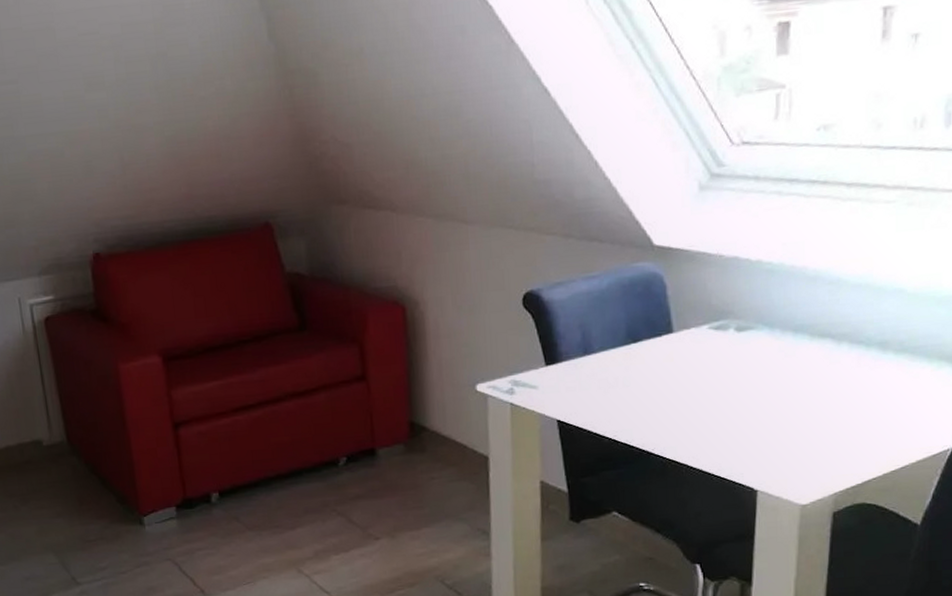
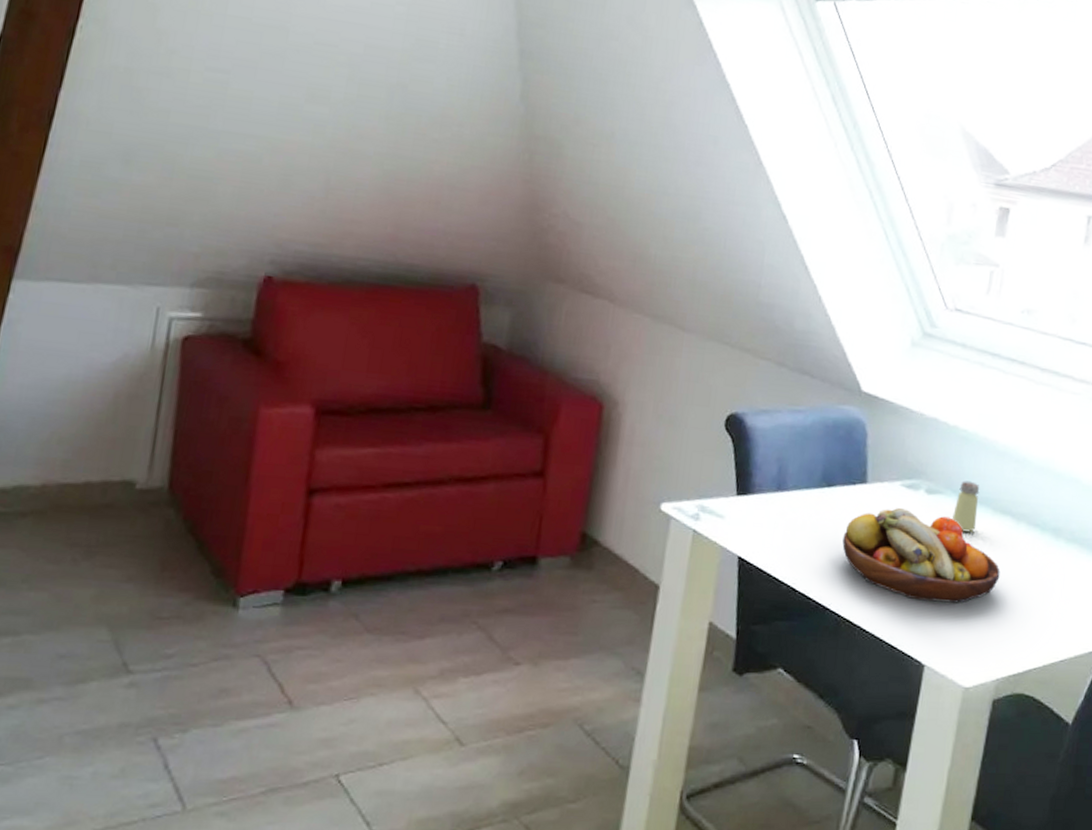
fruit bowl: none [657,350,826,433] -> present [842,508,1000,603]
saltshaker: none [767,311,794,362] -> present [952,480,980,533]

